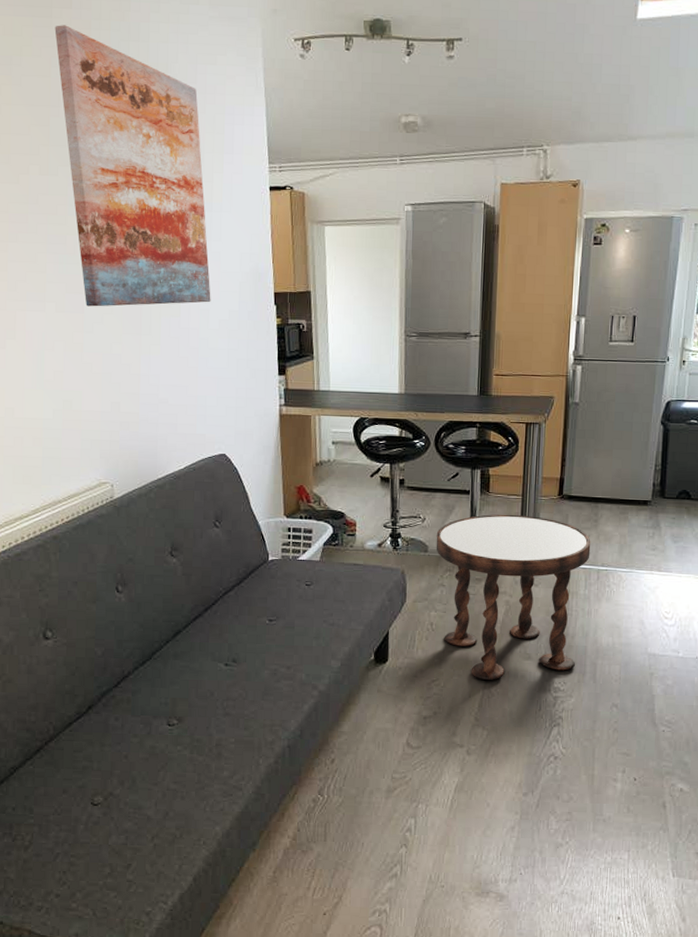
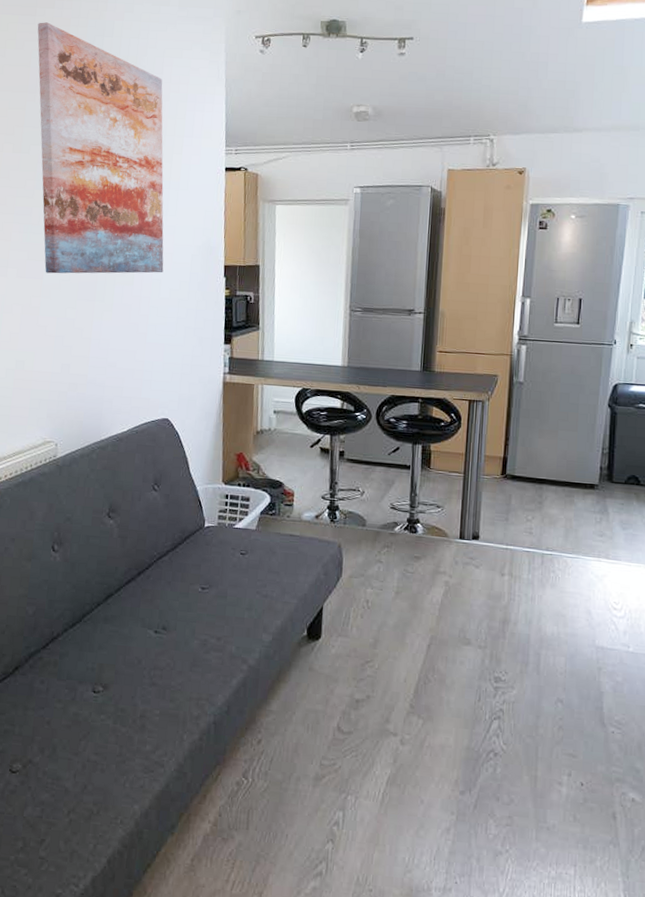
side table: present [436,514,591,680] -> none [374,491,535,665]

